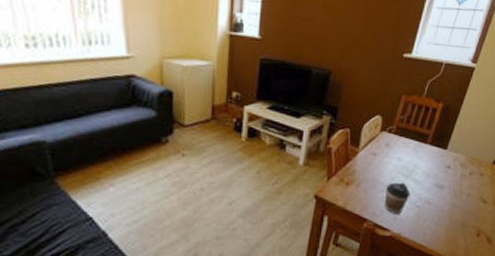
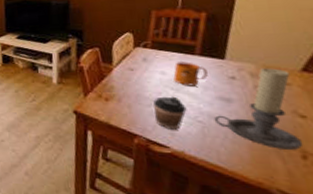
mug: none [406,149,432,173] -> present [173,62,208,86]
candle holder: none [428,160,485,229] -> present [213,68,303,150]

